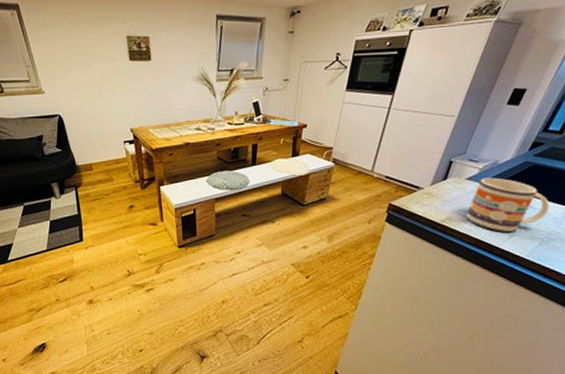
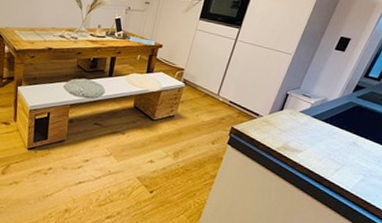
mug: present [466,177,550,232] -> none [299,112,371,165]

